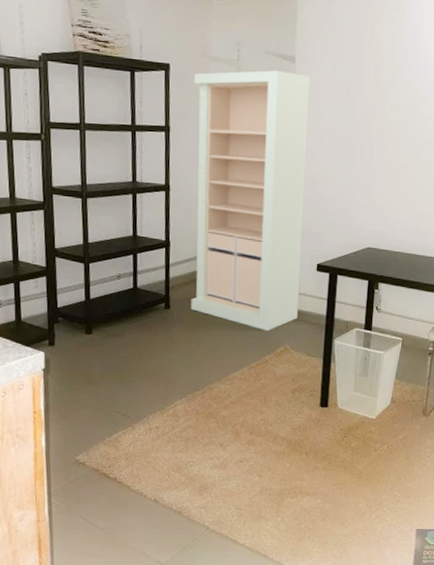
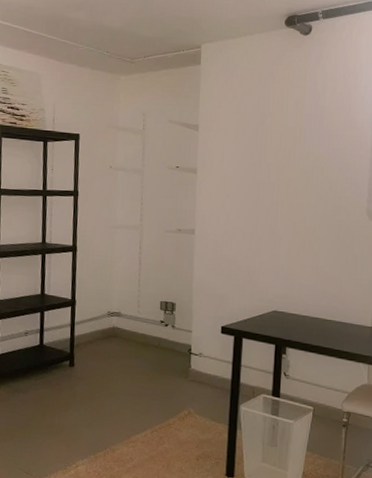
storage cabinet: present [190,70,311,331] -> none [94,137,214,394]

